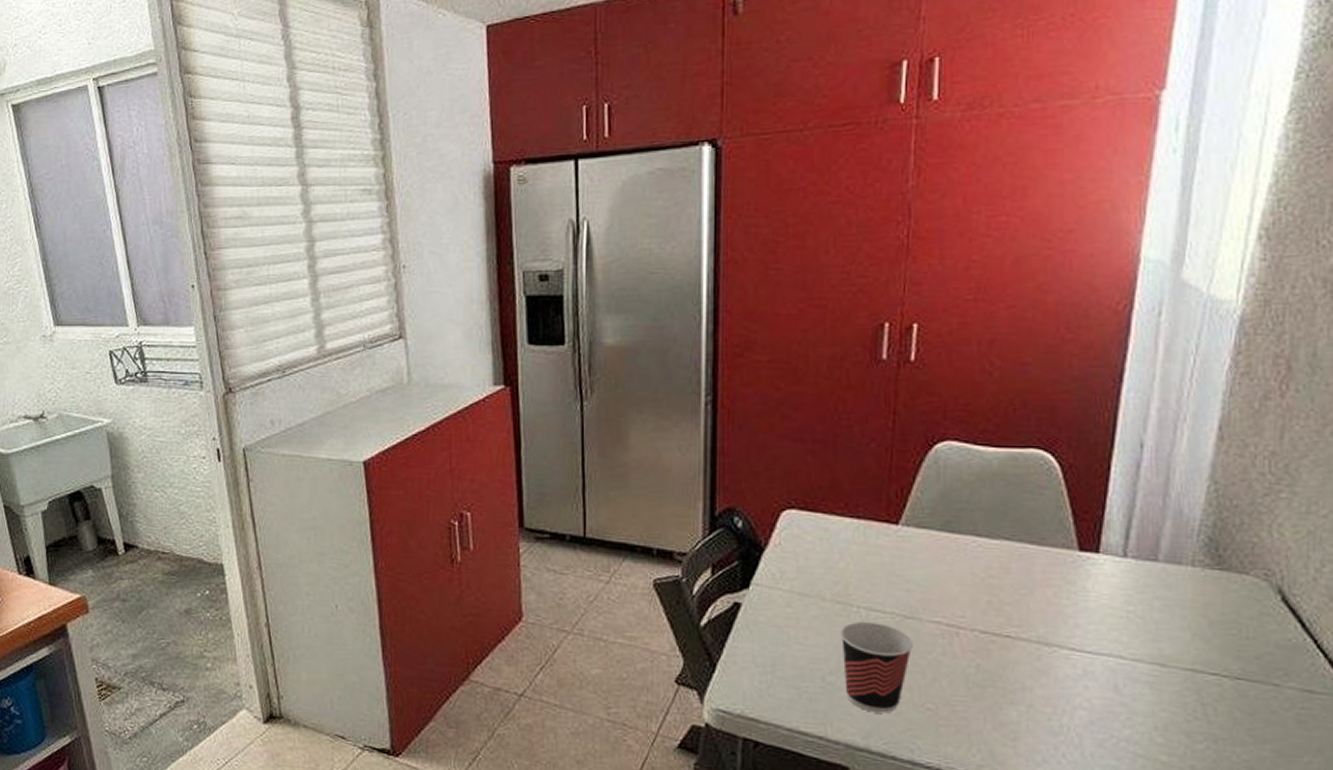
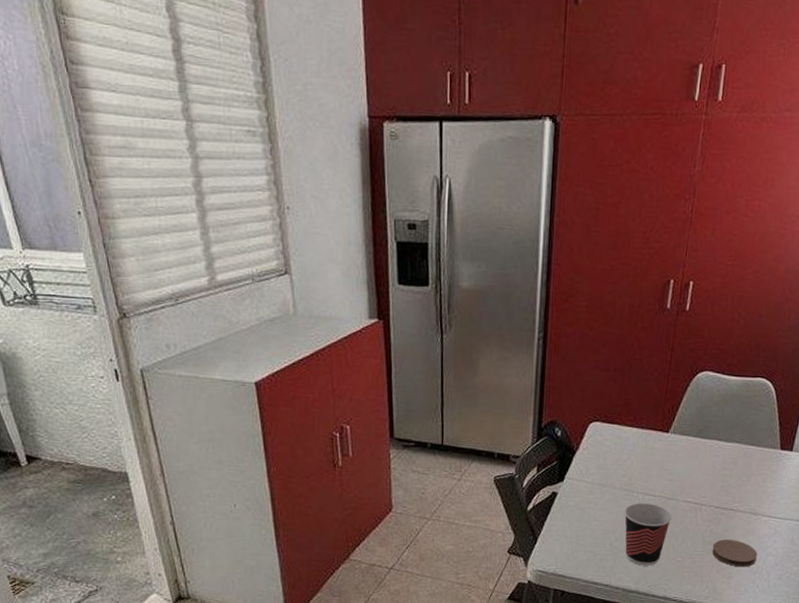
coaster: none [982,680,1058,725] -> present [712,540,758,567]

